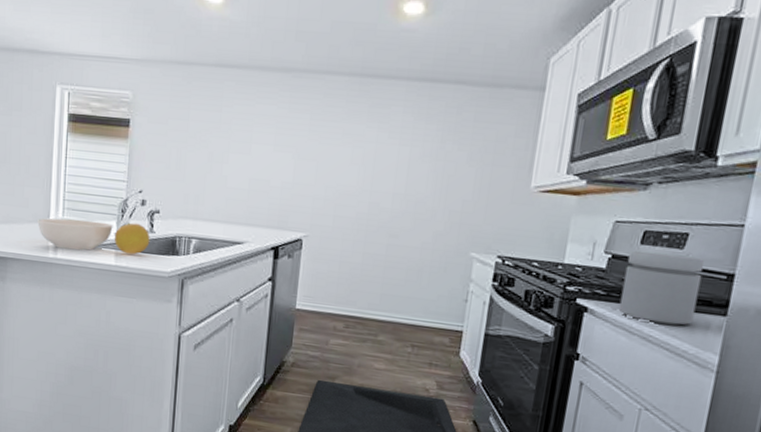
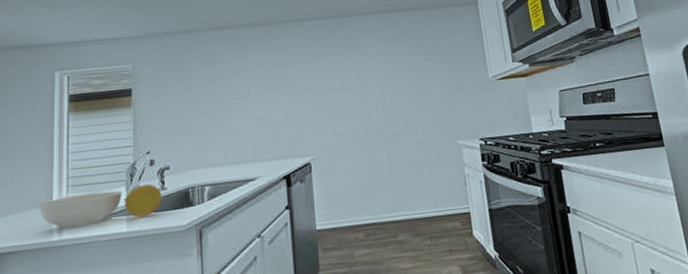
jar: present [618,250,705,326] -> none [577,105,643,166]

